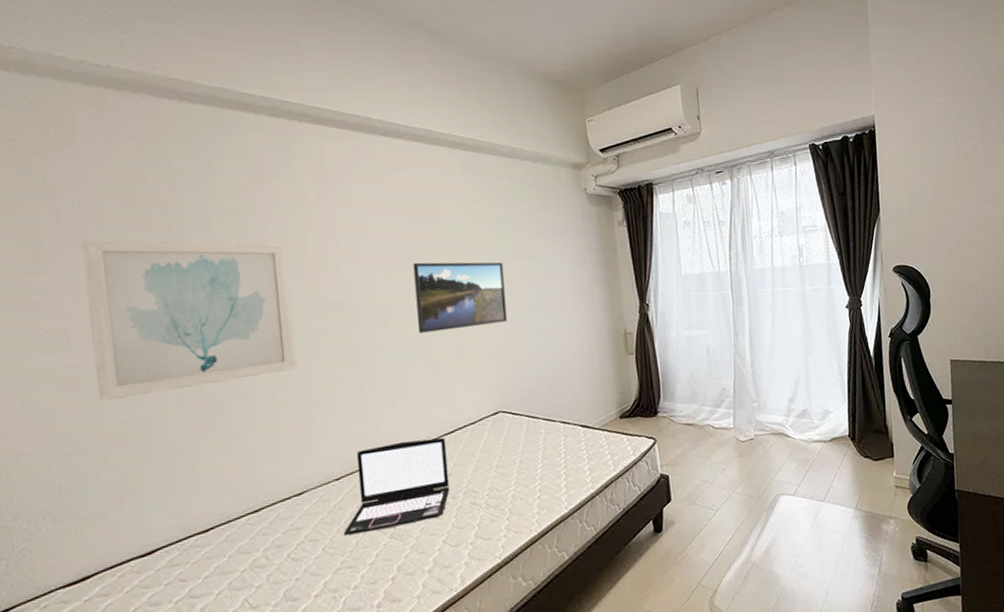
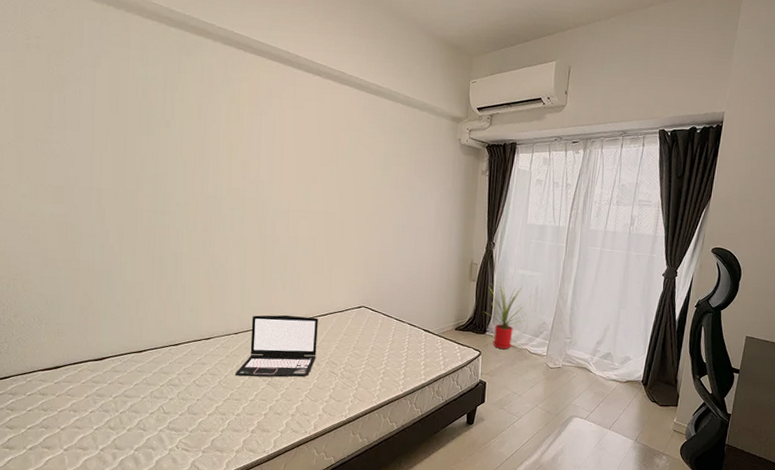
wall art: present [82,239,298,402] -> none [78,121,222,246]
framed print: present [413,262,508,333] -> none [310,178,384,238]
house plant: none [650,349,701,431] -> present [485,281,526,349]

